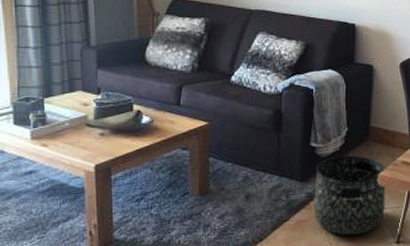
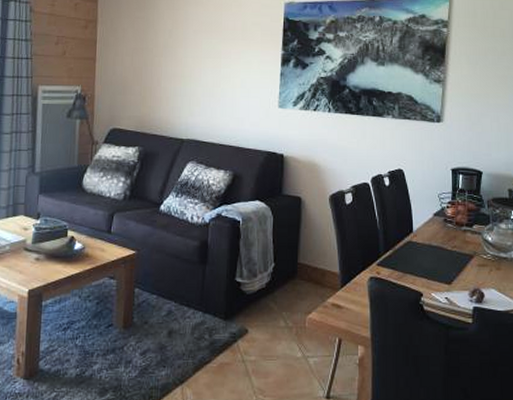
basket: present [314,155,386,236] -> none [238,293,315,385]

